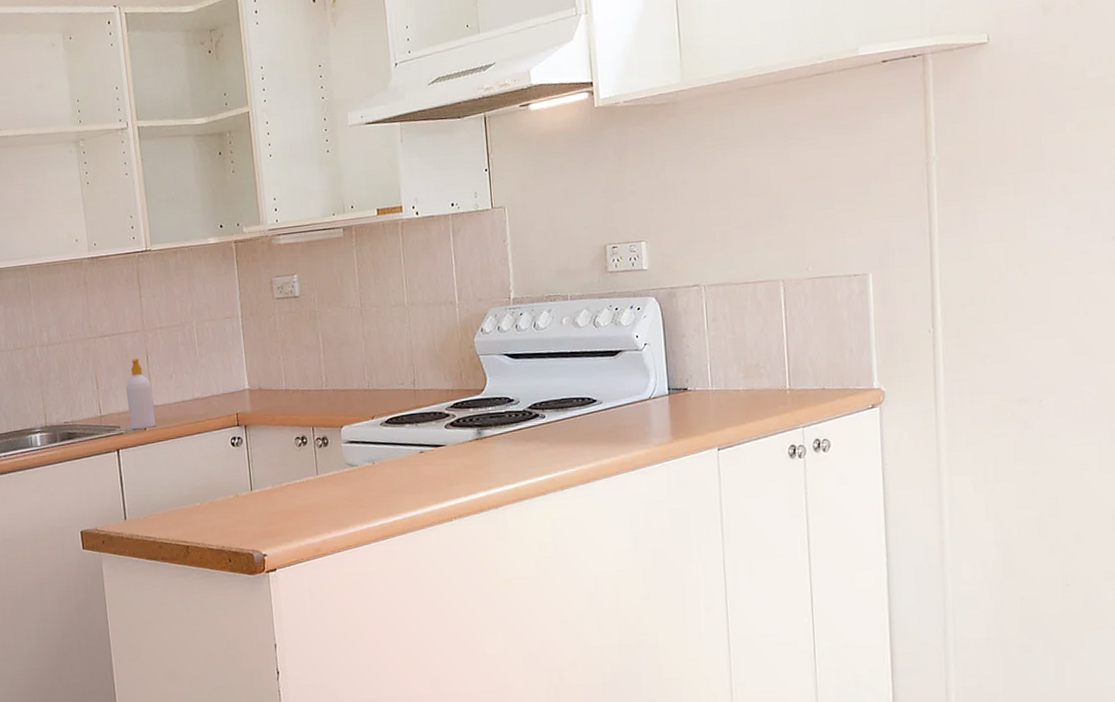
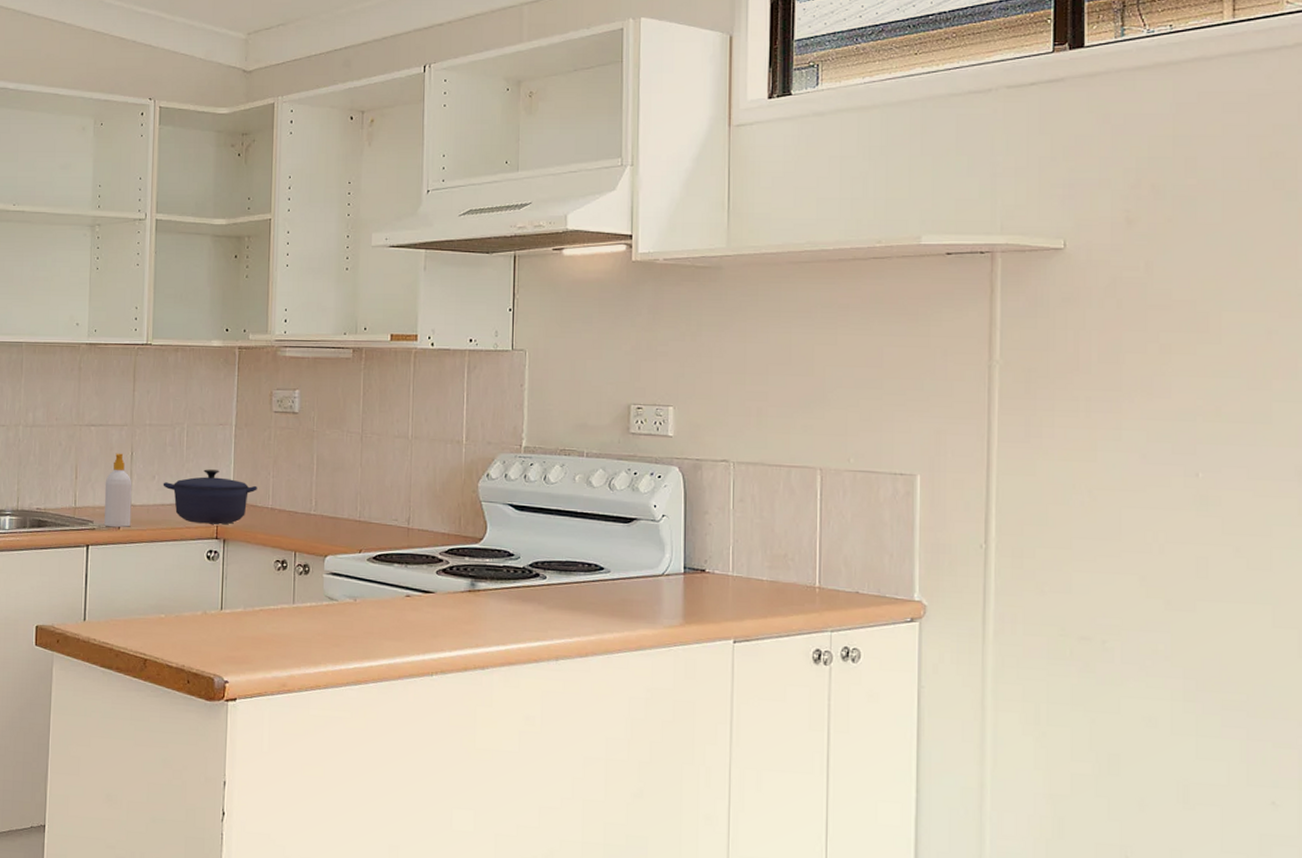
cooking pot: none [180,360,270,415] -> present [163,468,257,525]

